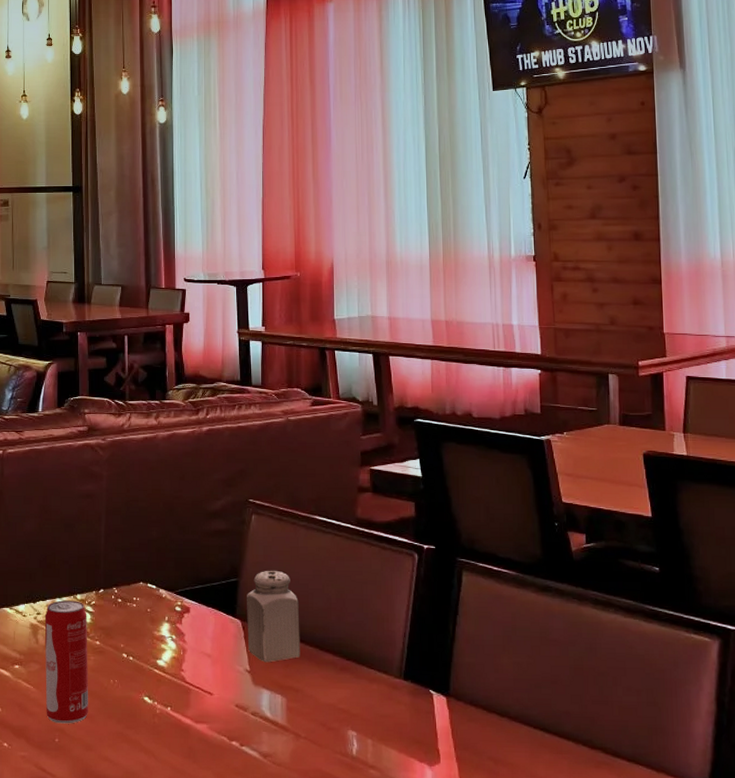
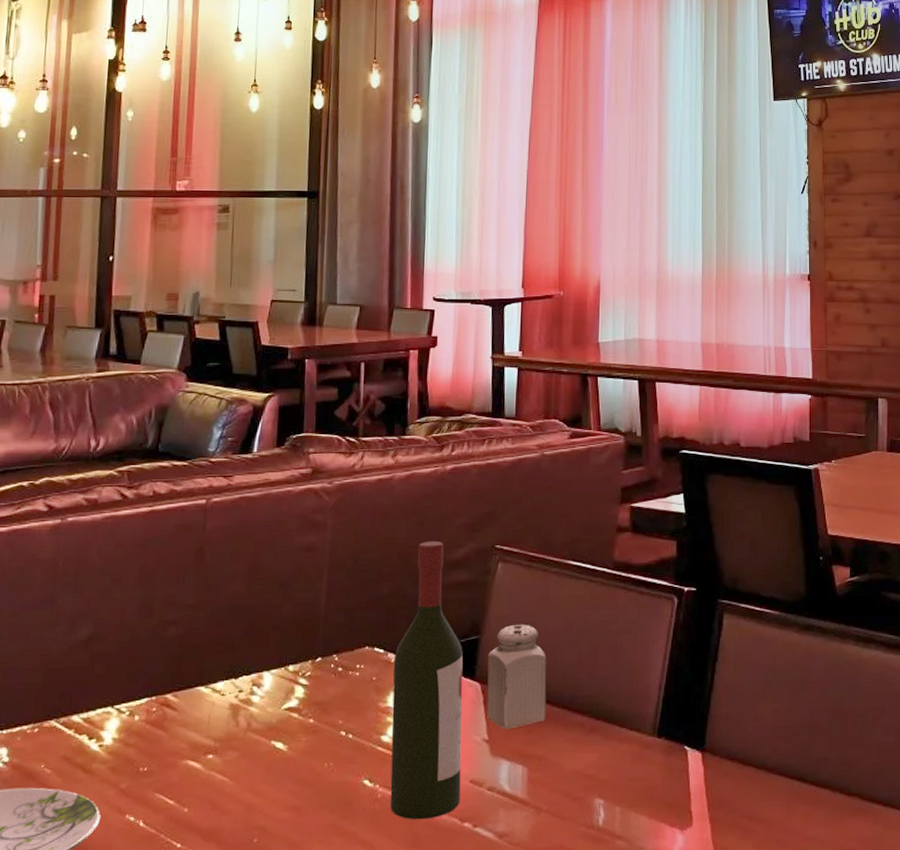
beverage can: present [44,600,89,724] -> none [244,673,300,821]
wine bottle: none [164,493,228,736] -> present [390,540,463,820]

